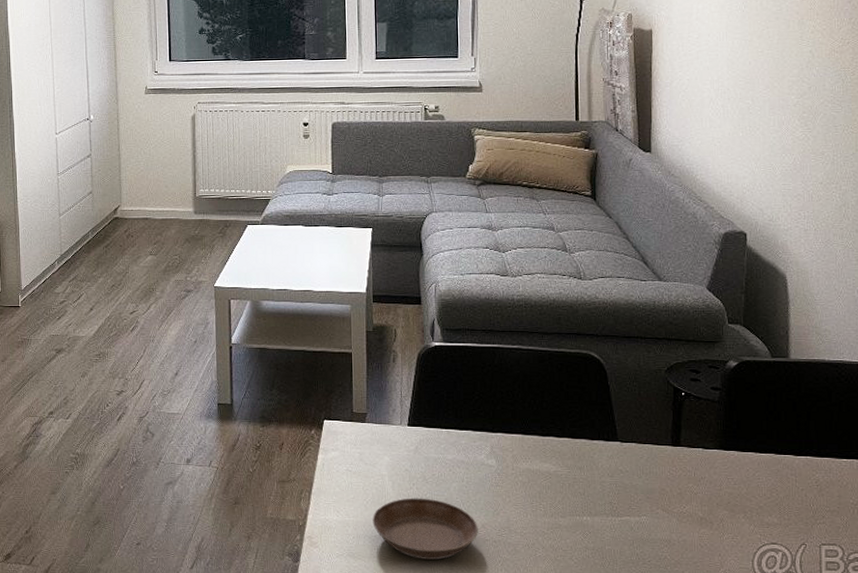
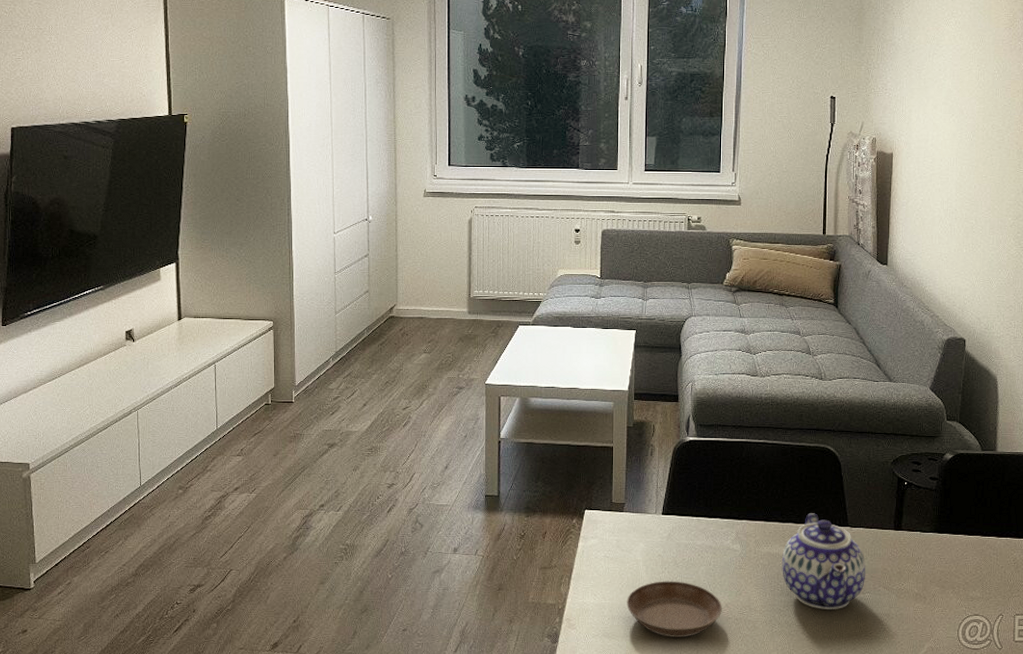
teapot: none [544,426,641,533] -> present [782,513,866,609]

